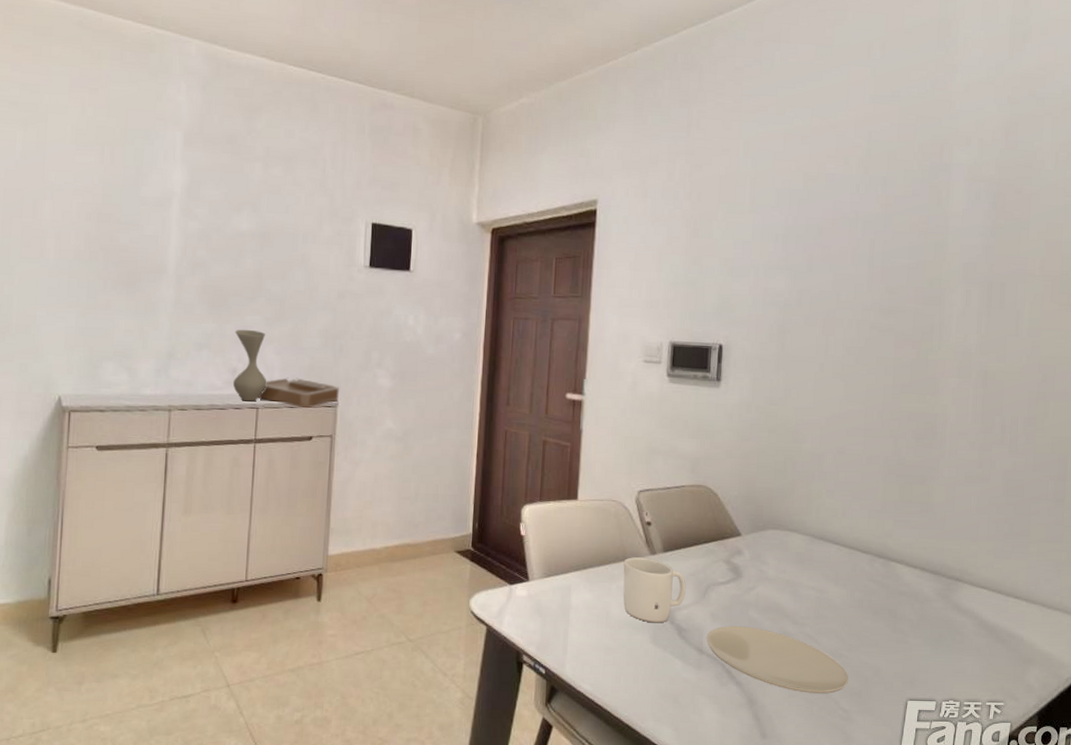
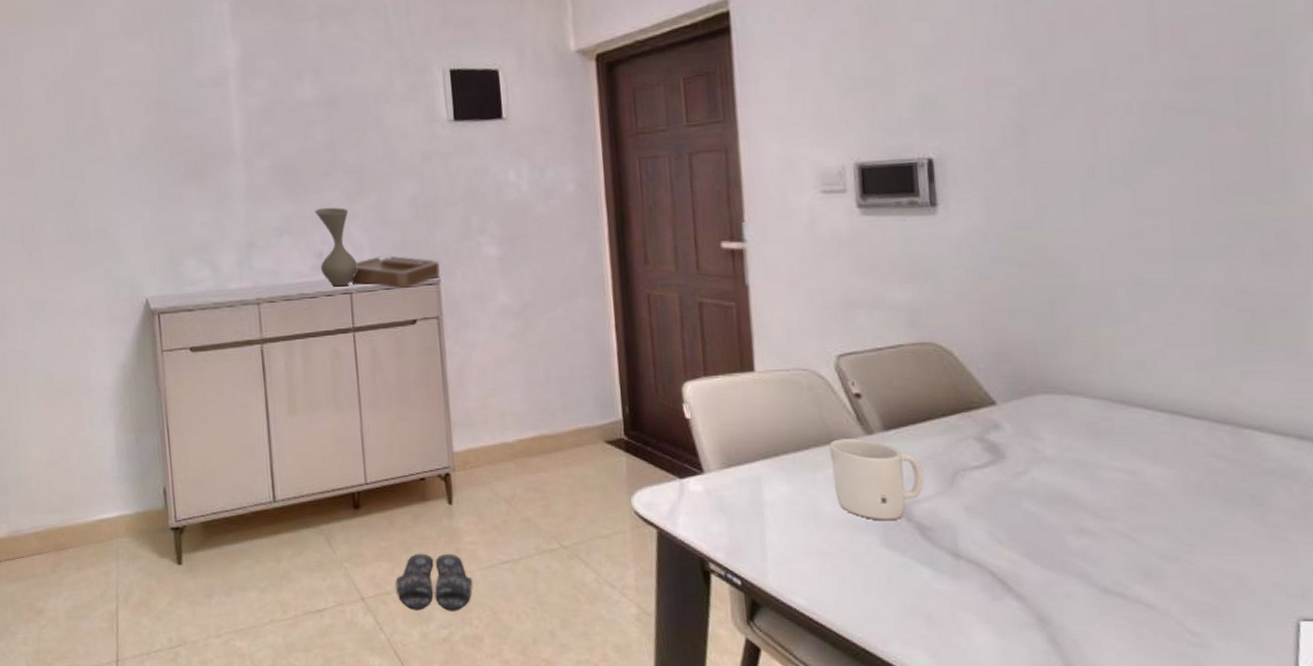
slippers: none [260,644,329,696] -> present [395,553,473,611]
plate: present [706,625,848,693] -> none [962,521,1194,611]

